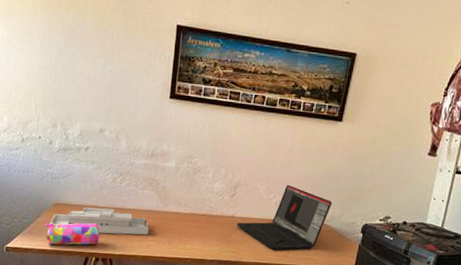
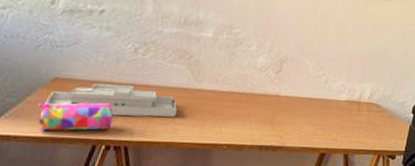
laptop: present [237,184,333,250] -> none [281,60,384,133]

